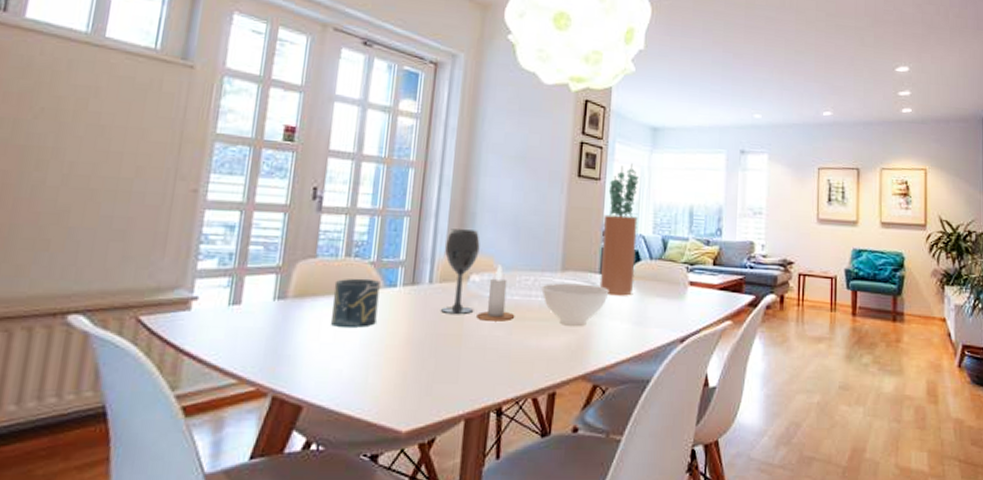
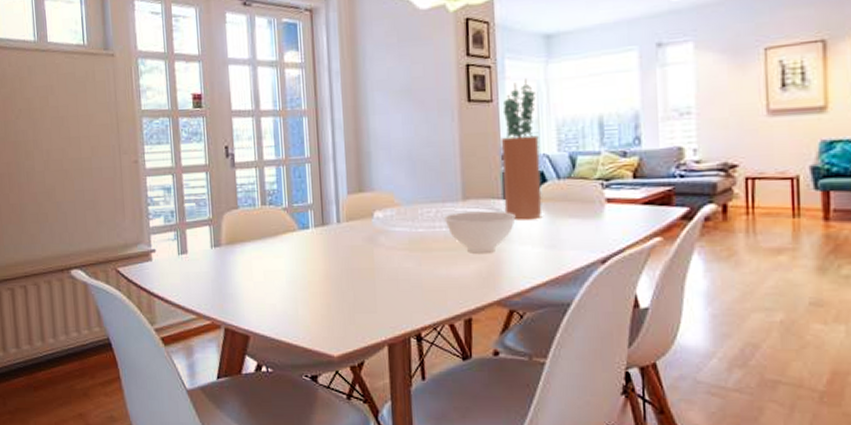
cup: present [331,278,380,327] -> none [256,223,297,267]
wine glass: present [441,229,480,314] -> none [346,169,381,249]
candle: present [477,265,515,322] -> none [385,200,422,254]

